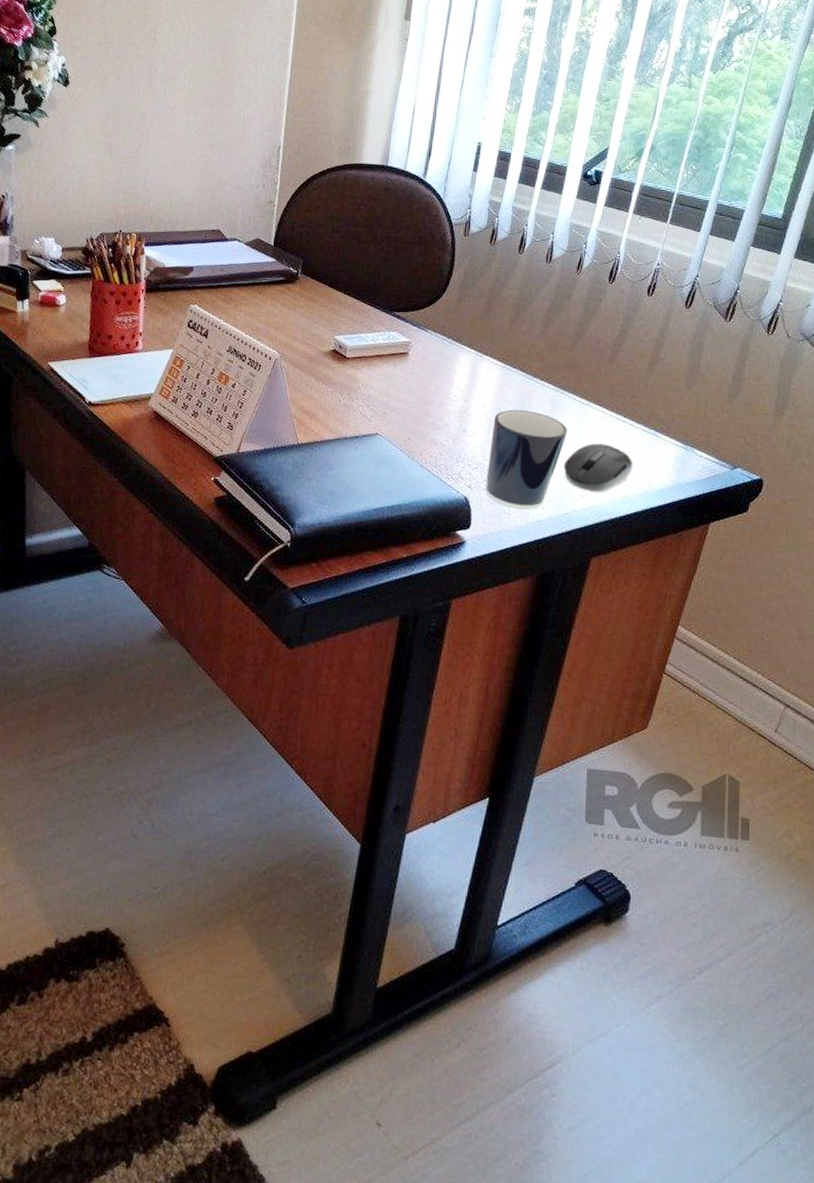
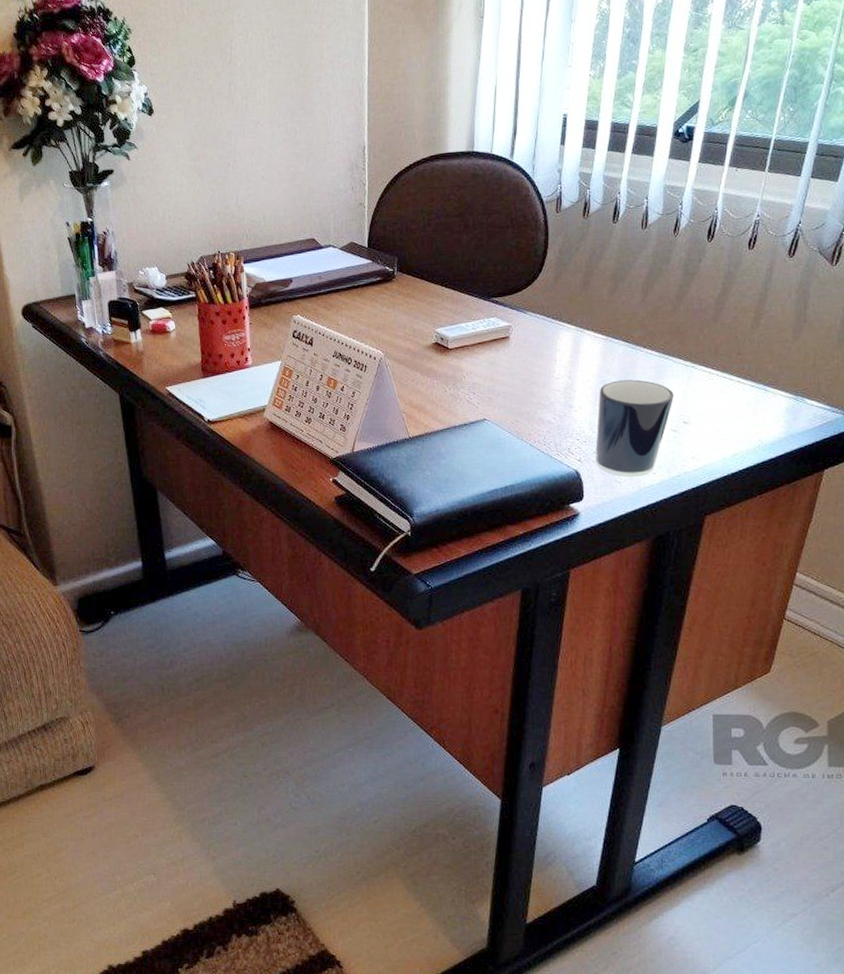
computer mouse: present [564,443,634,492] -> none [673,404,743,452]

